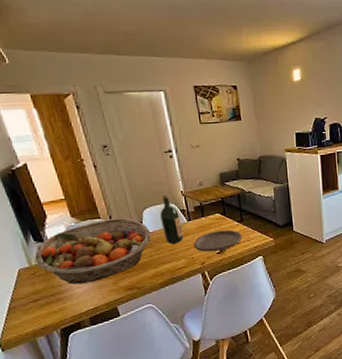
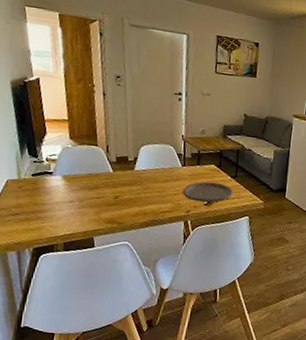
fruit basket: present [34,218,151,285] -> none [25,148,143,208]
wine bottle: present [160,194,184,244] -> none [155,135,176,186]

